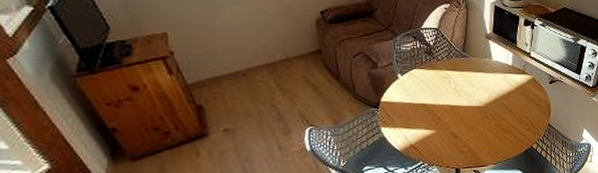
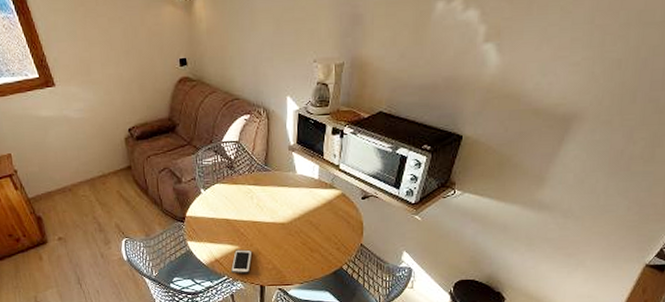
cell phone: none [427,133,449,159] -> present [231,249,253,274]

